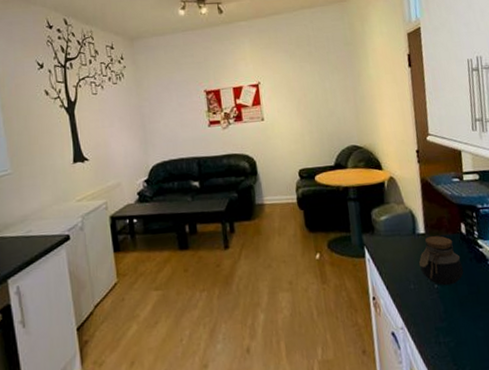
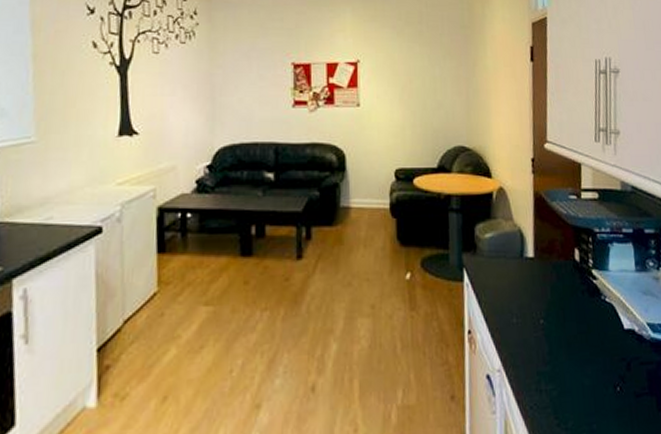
jar: present [418,236,464,286] -> none [524,261,574,322]

